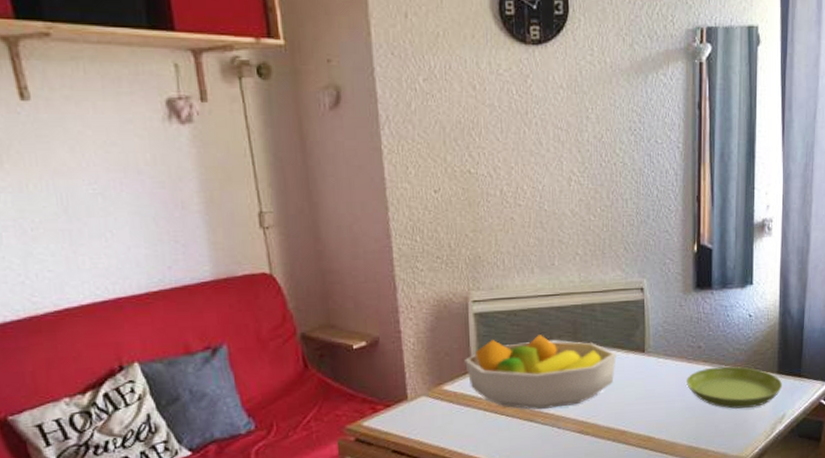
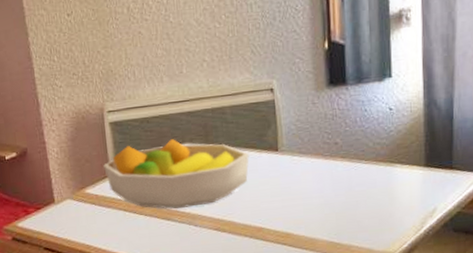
saucer: present [687,366,783,409] -> none [324,161,432,204]

